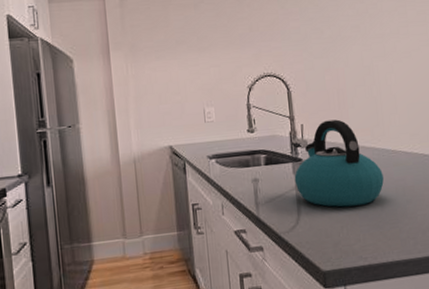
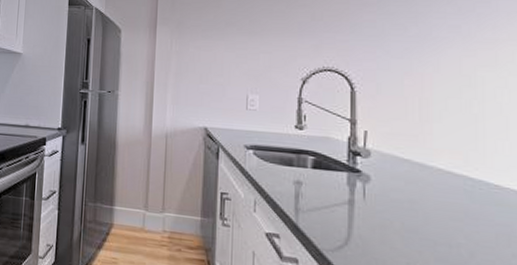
kettle: present [294,119,384,207] -> none [348,131,477,245]

